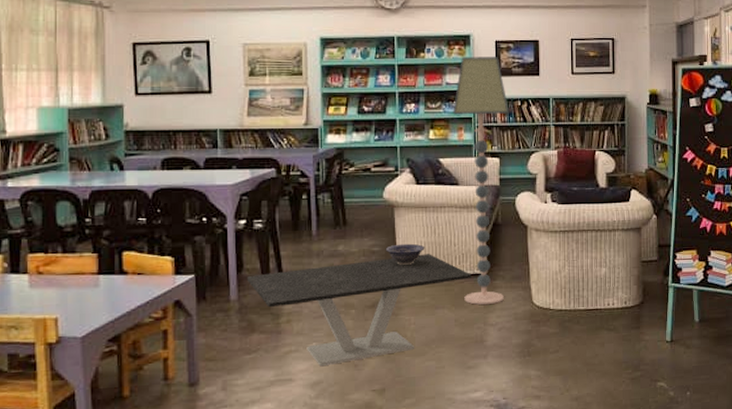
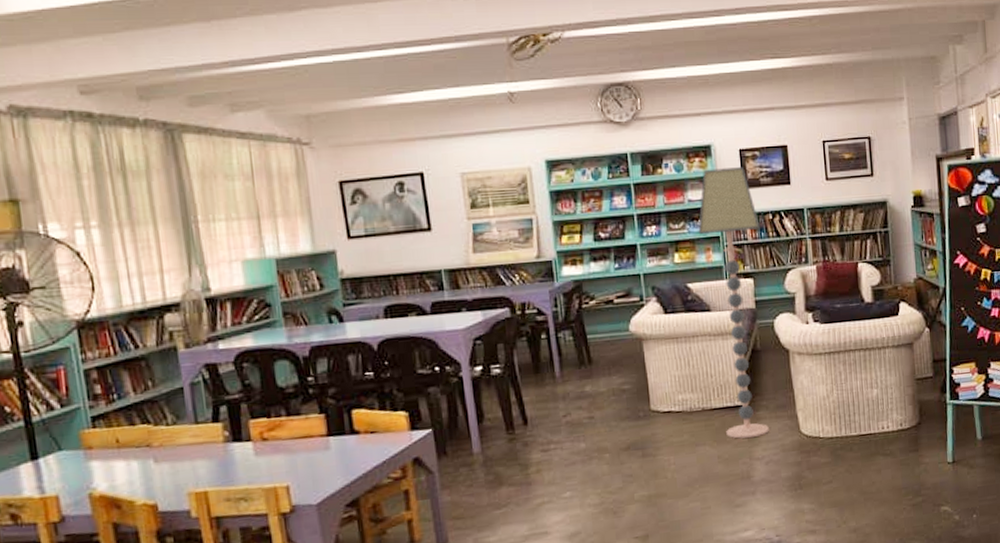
coffee table: present [246,254,471,367] -> none [488,388,732,517]
decorative bowl: present [385,243,425,265] -> none [636,378,680,402]

